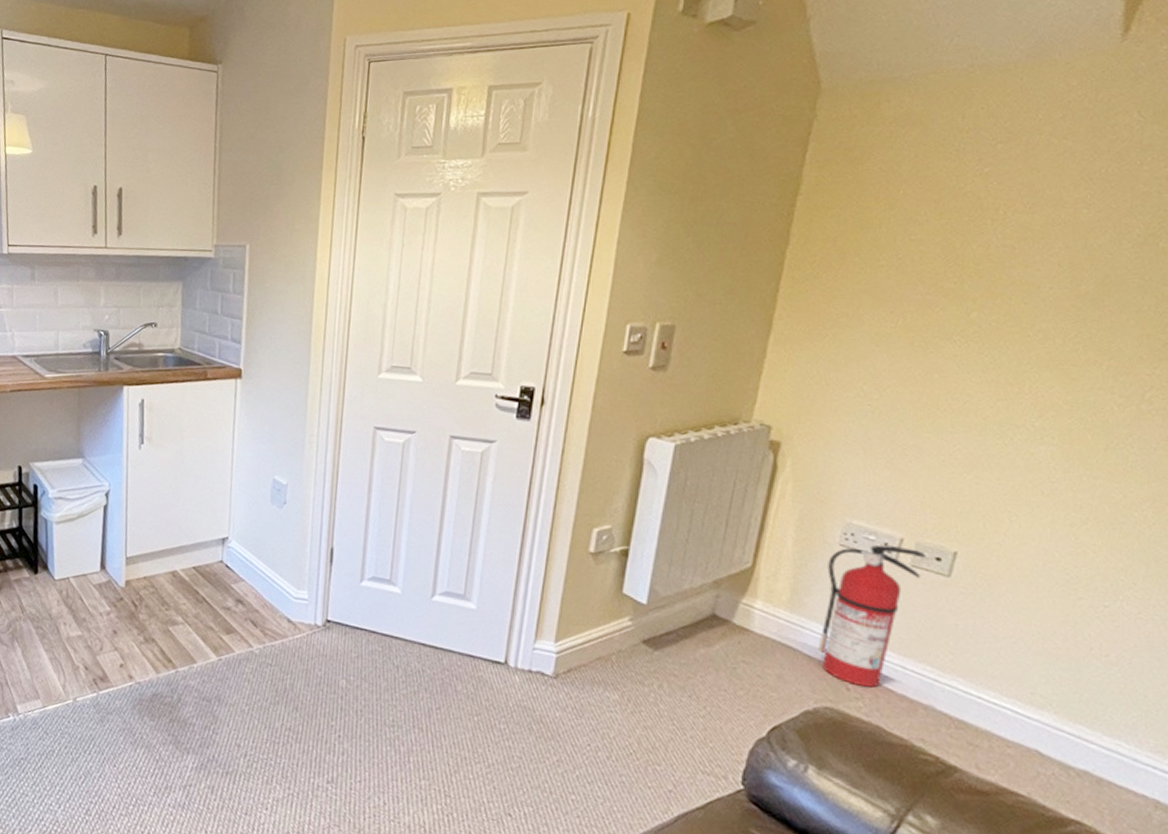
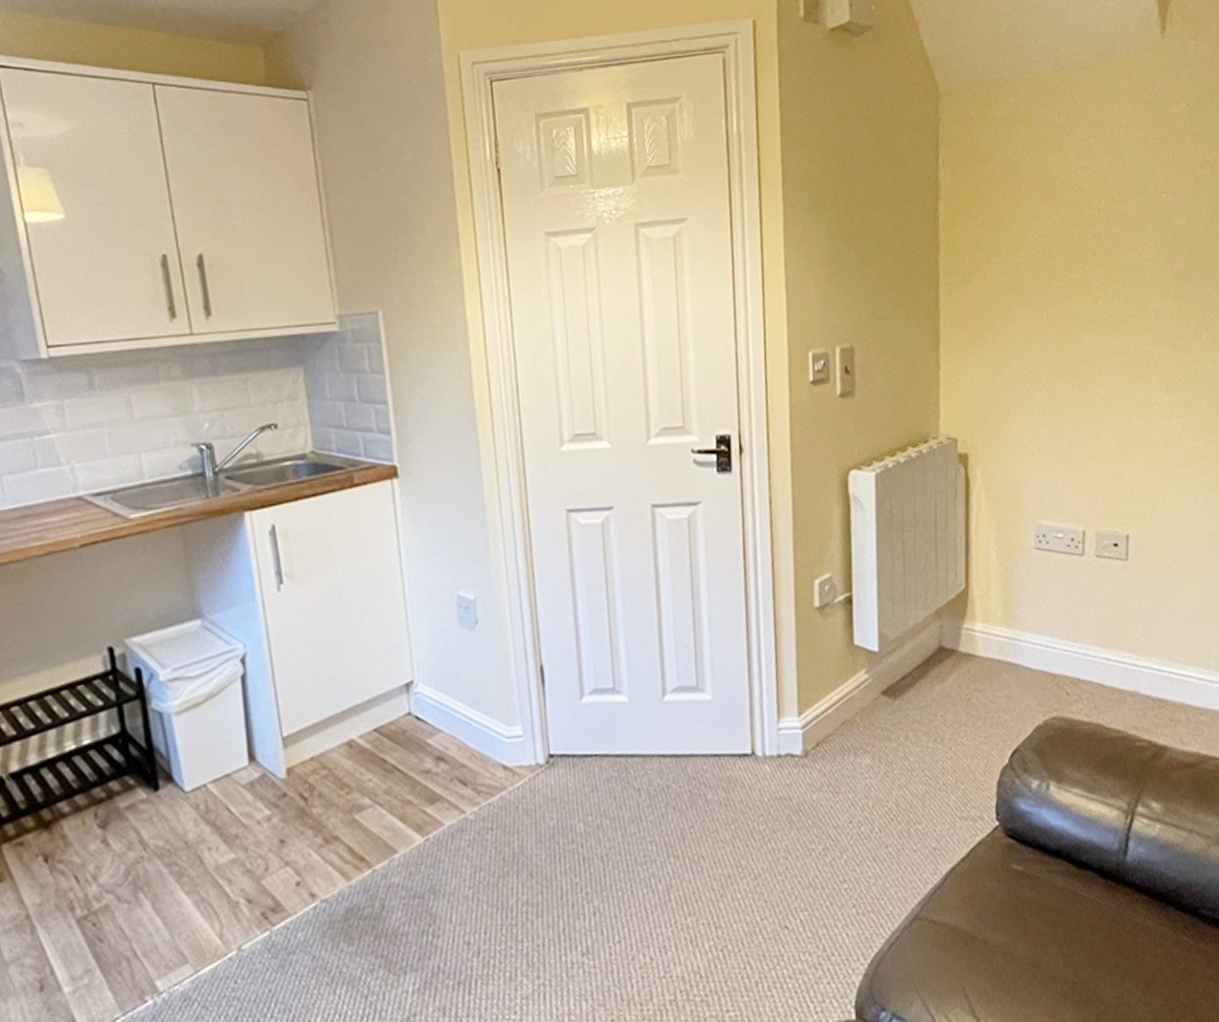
fire extinguisher: present [817,545,926,688] -> none [1029,539,1106,688]

